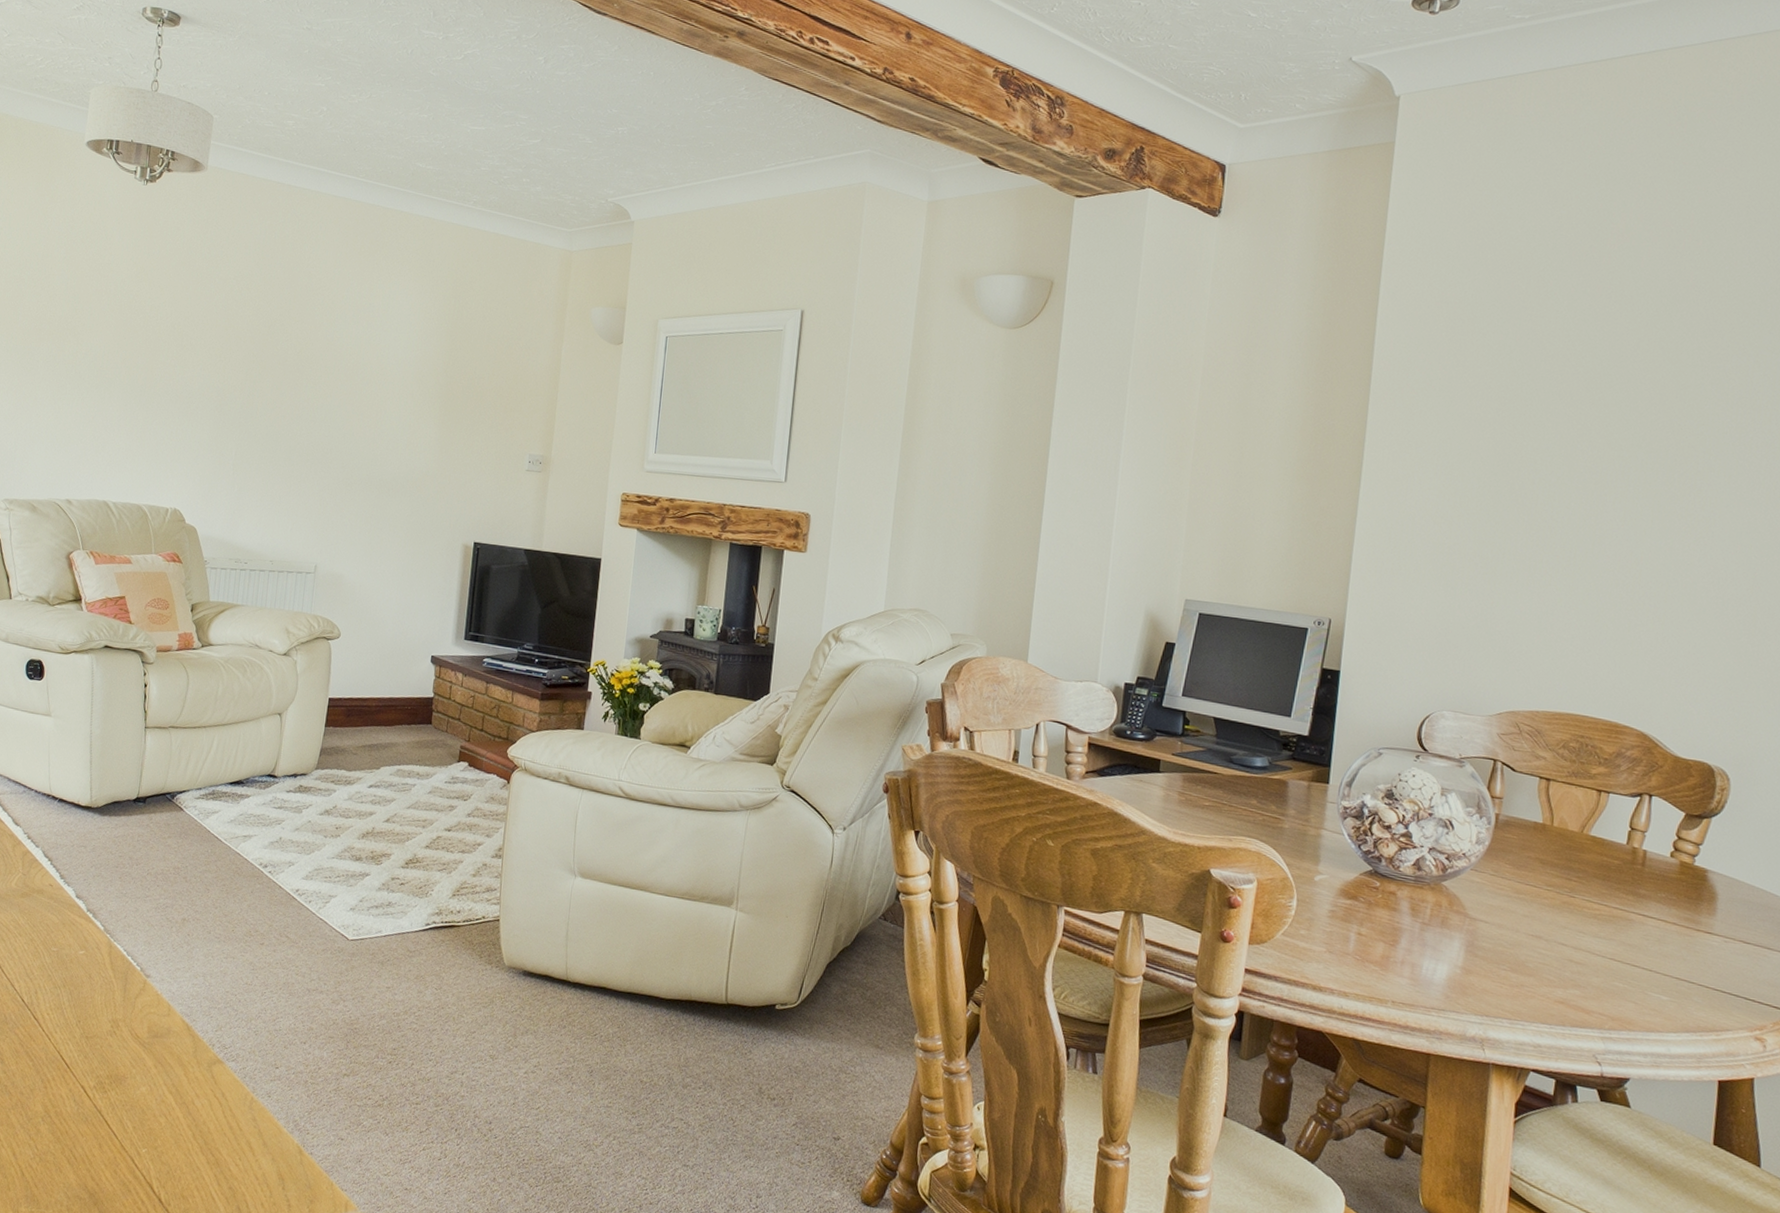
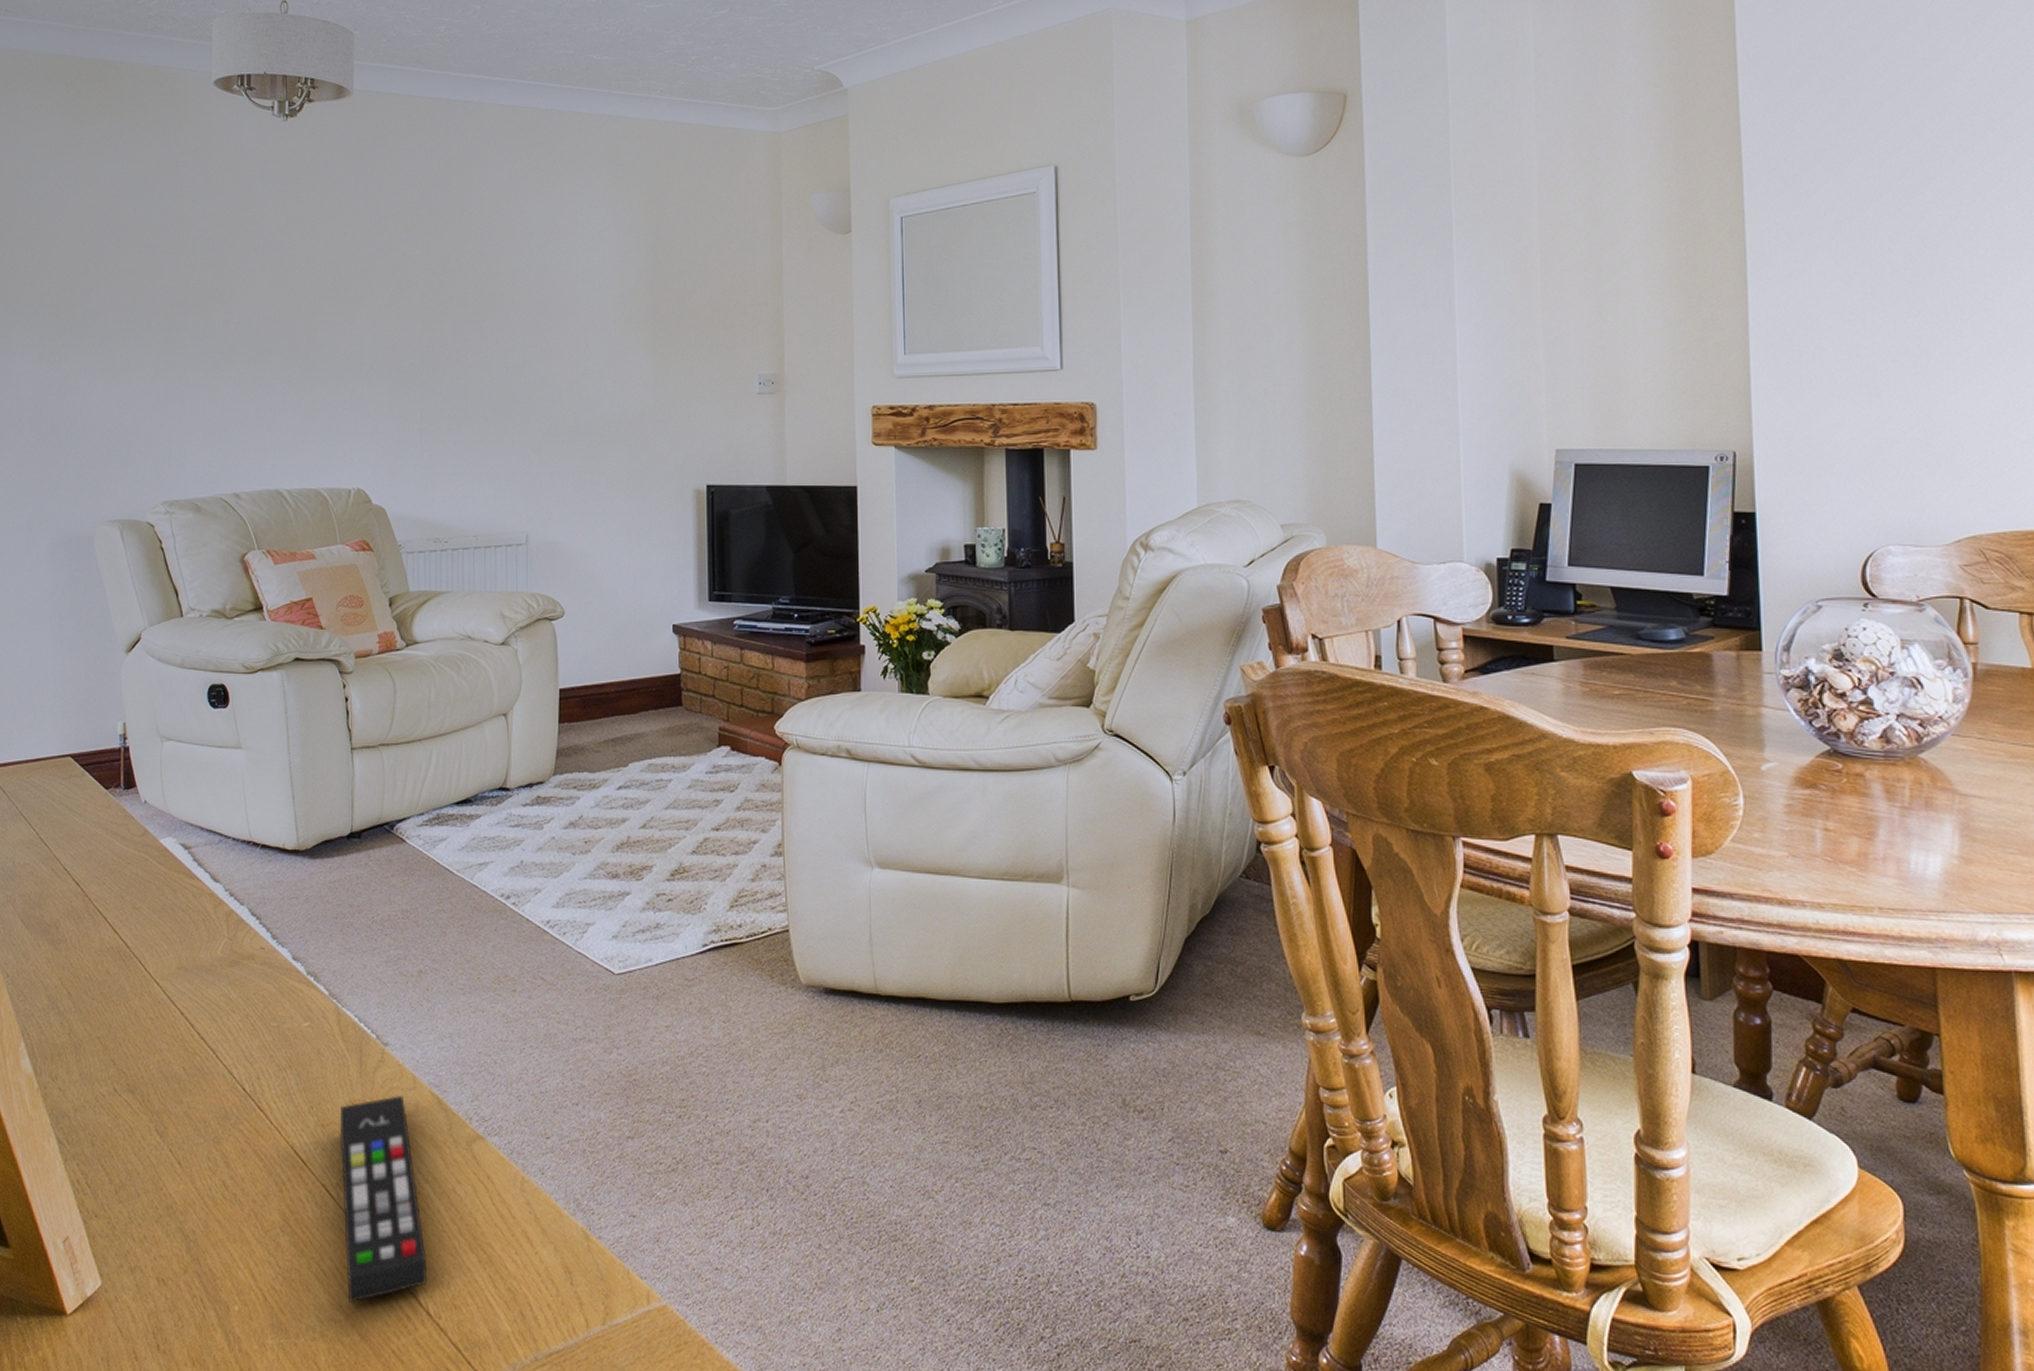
remote control: none [94,1019,164,1186] -> present [339,1096,428,1304]

